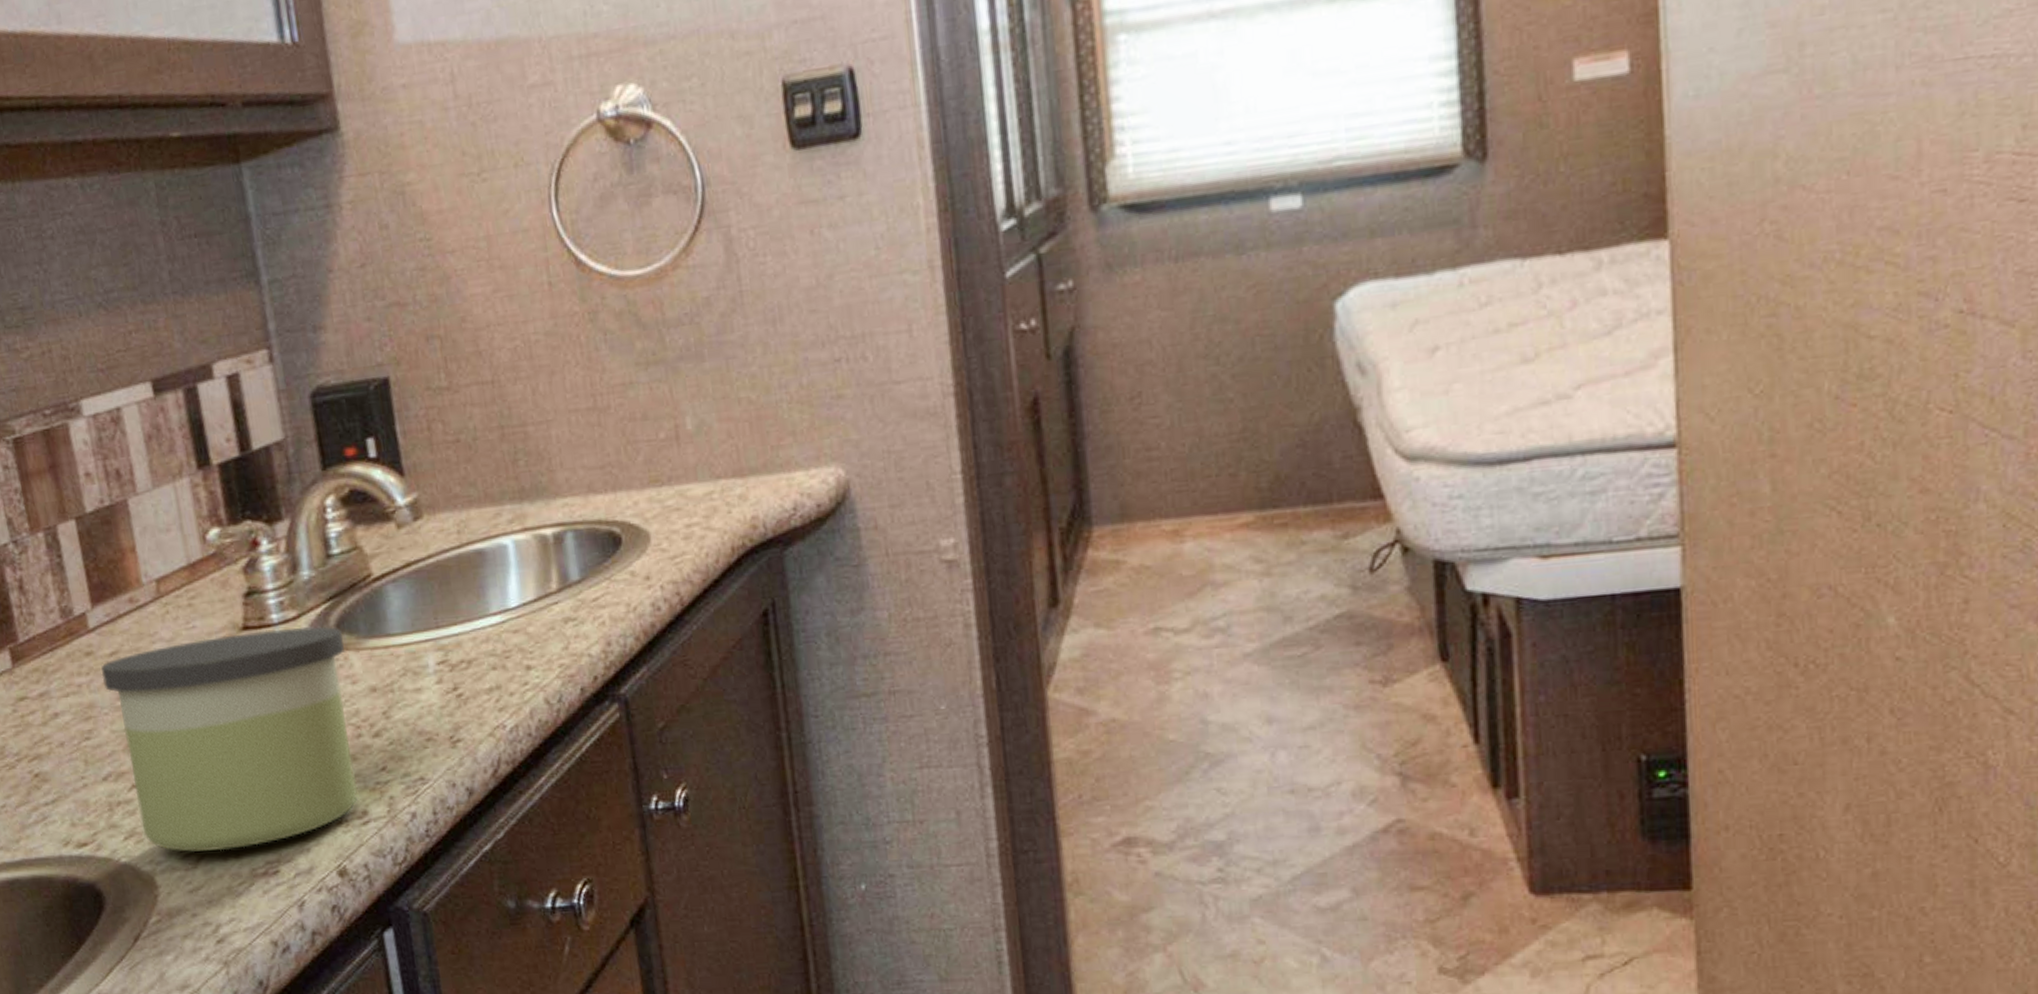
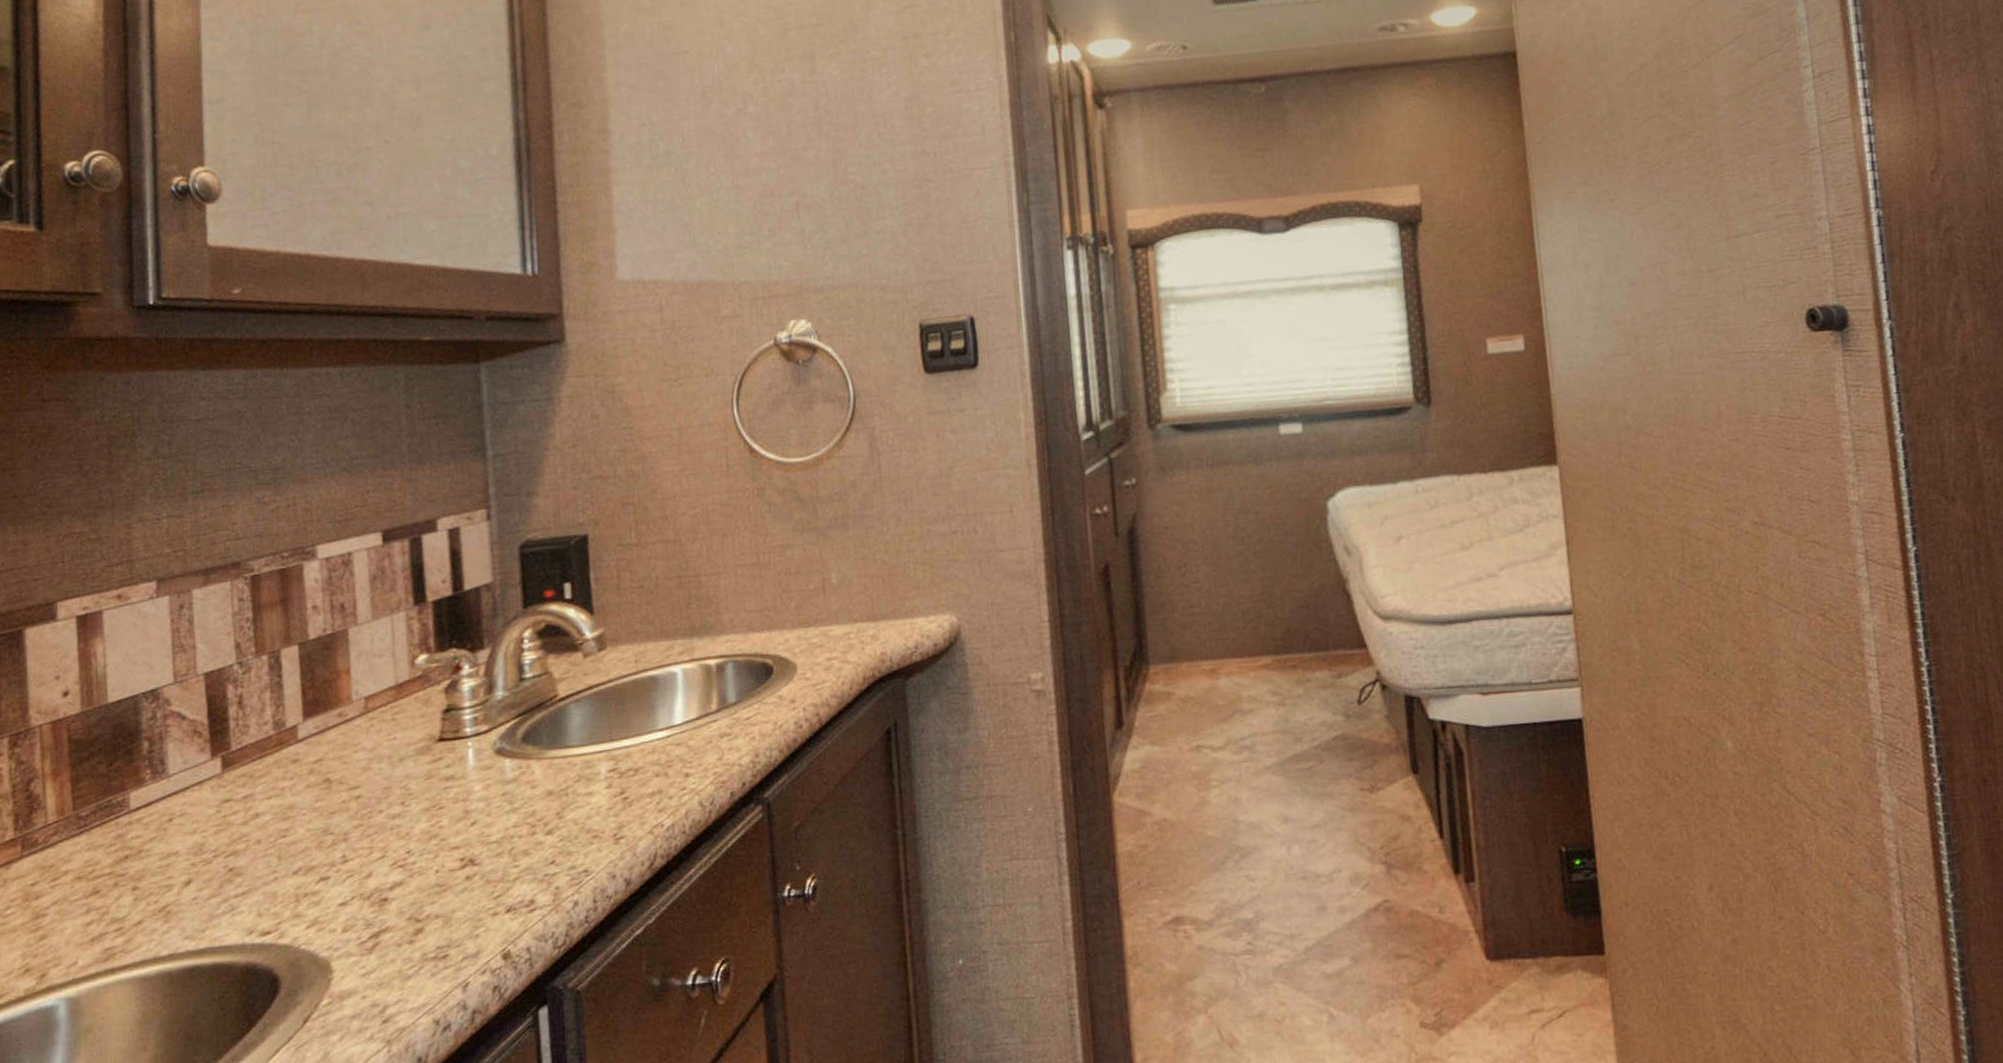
candle: present [101,626,358,852] -> none [304,739,528,939]

